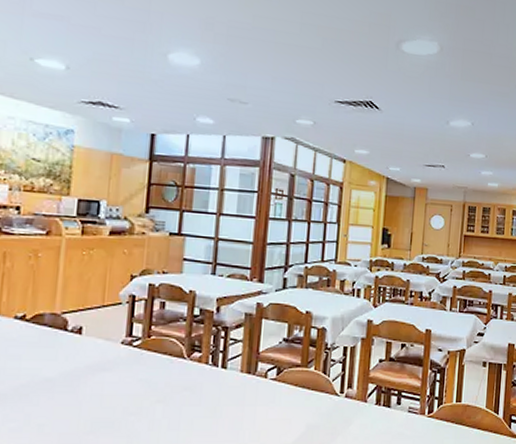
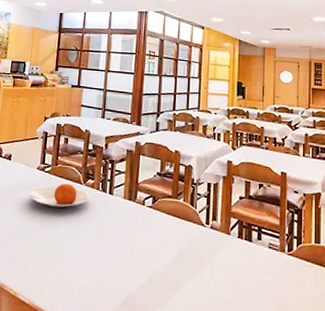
plate: none [111,359,196,391] -> present [30,183,90,208]

